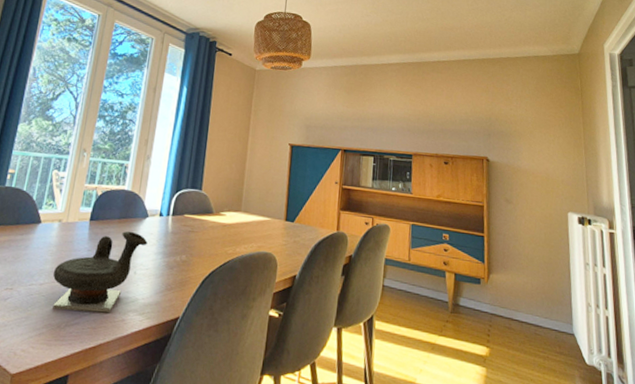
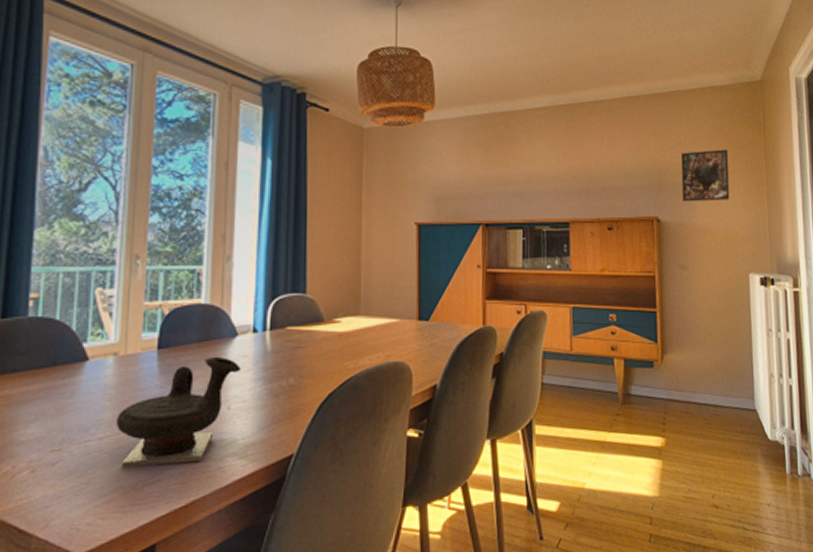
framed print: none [508,106,551,149] -> present [680,149,730,202]

